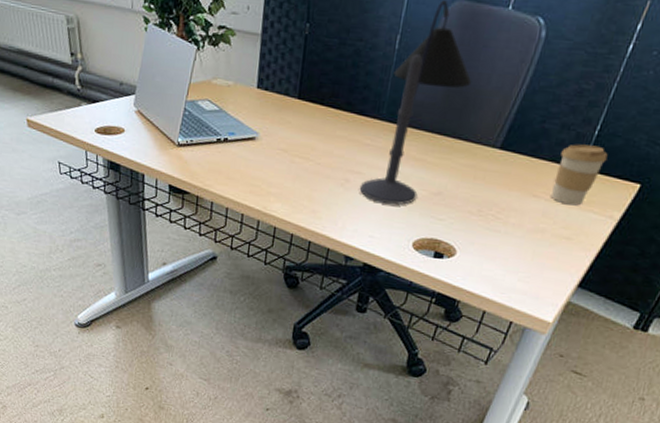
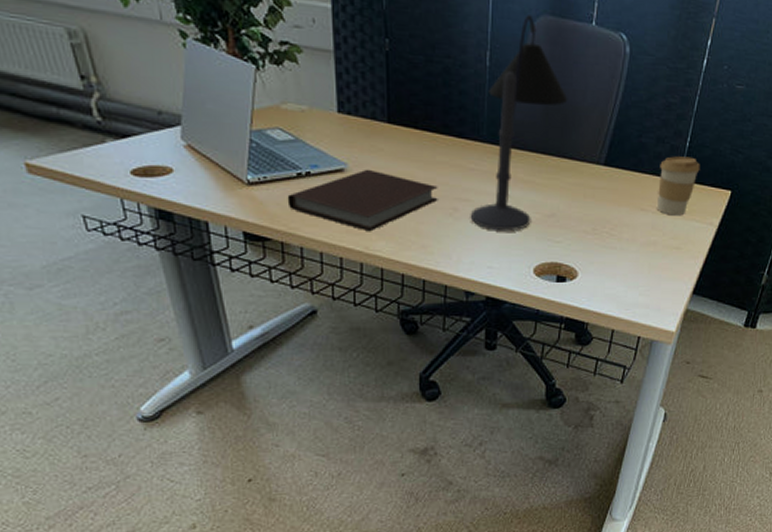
notebook: none [206,138,334,194] -> present [287,169,438,232]

